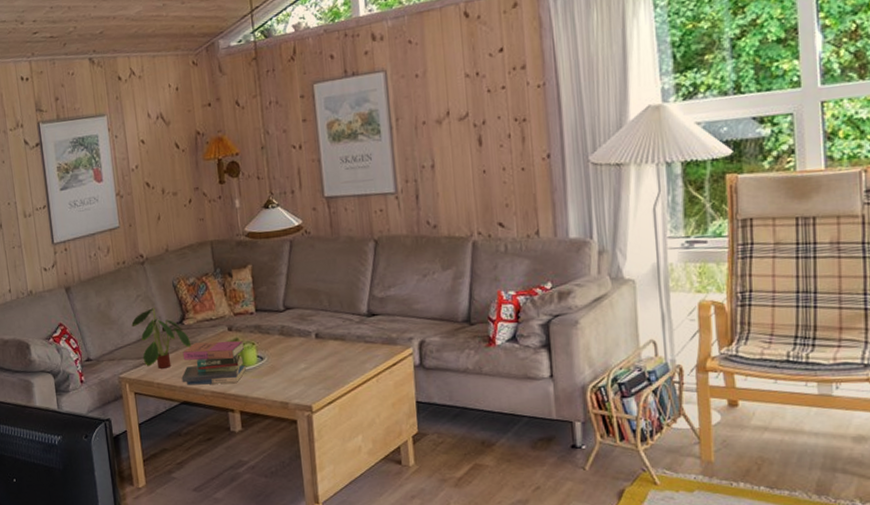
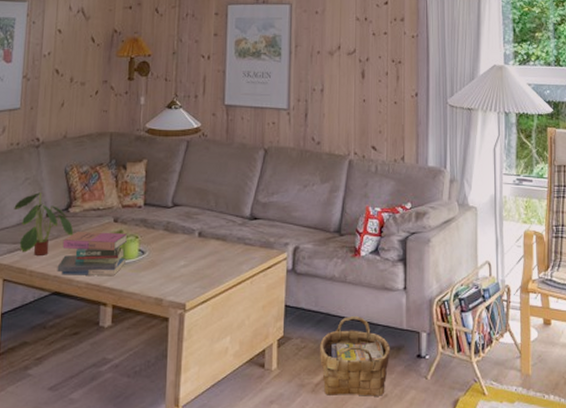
woven basket: none [459,408,540,489] -> present [320,315,391,396]

